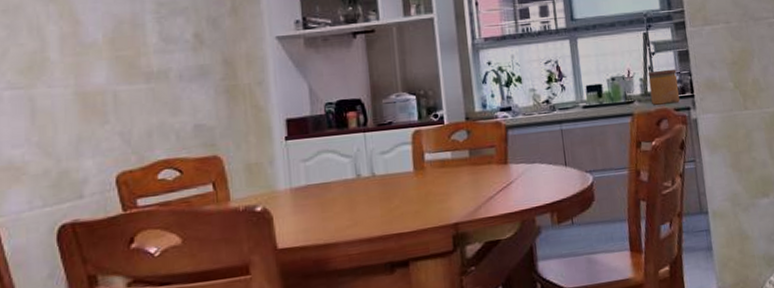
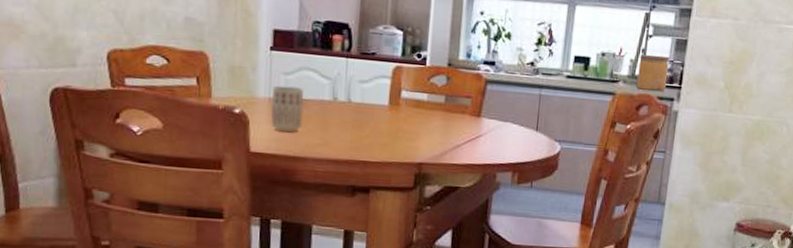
cup: none [292,171,329,222] -> present [271,85,304,133]

